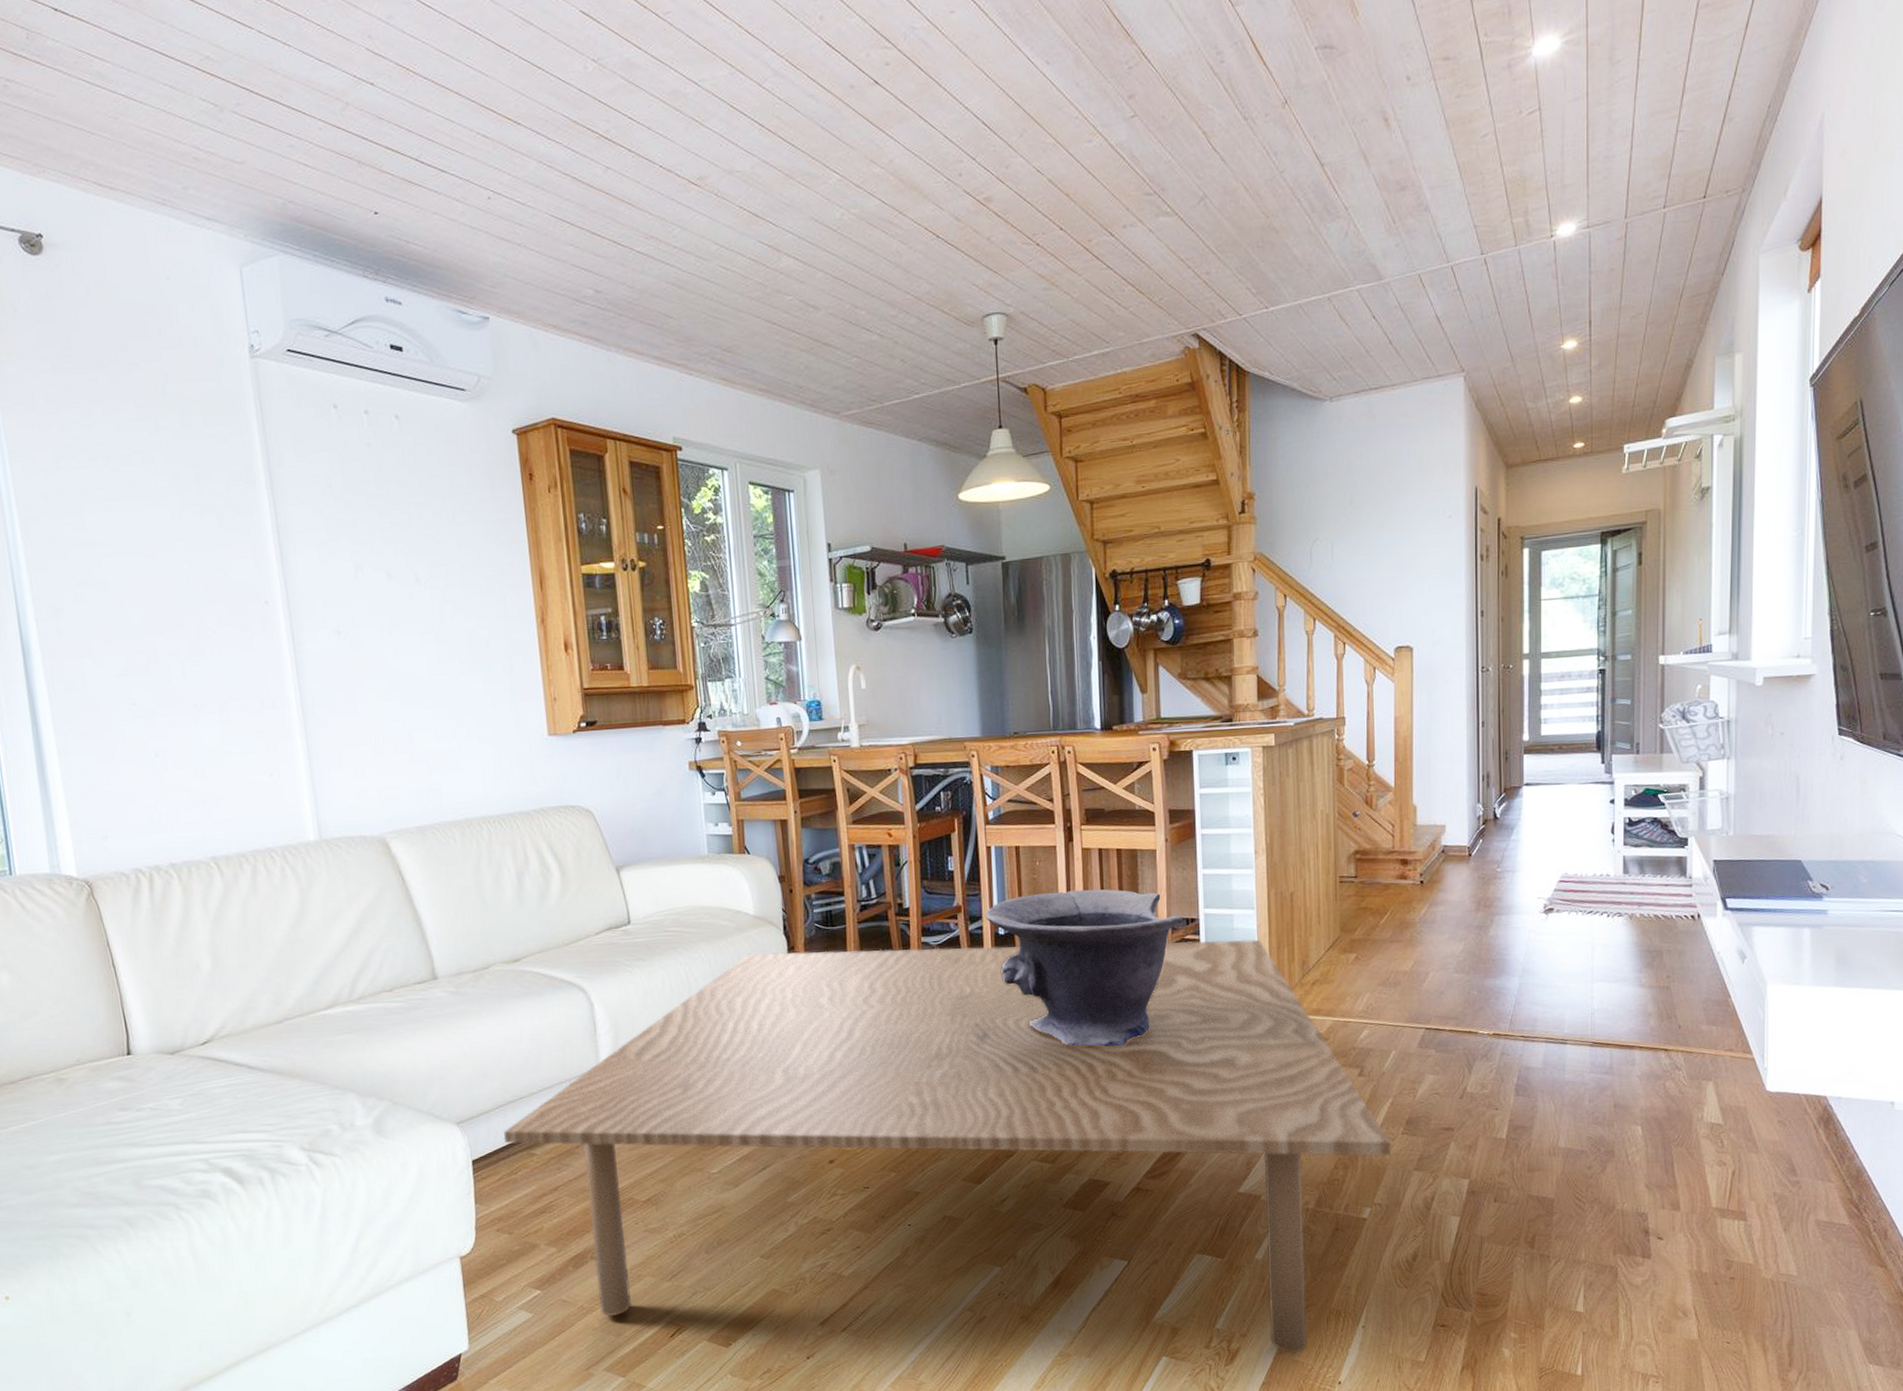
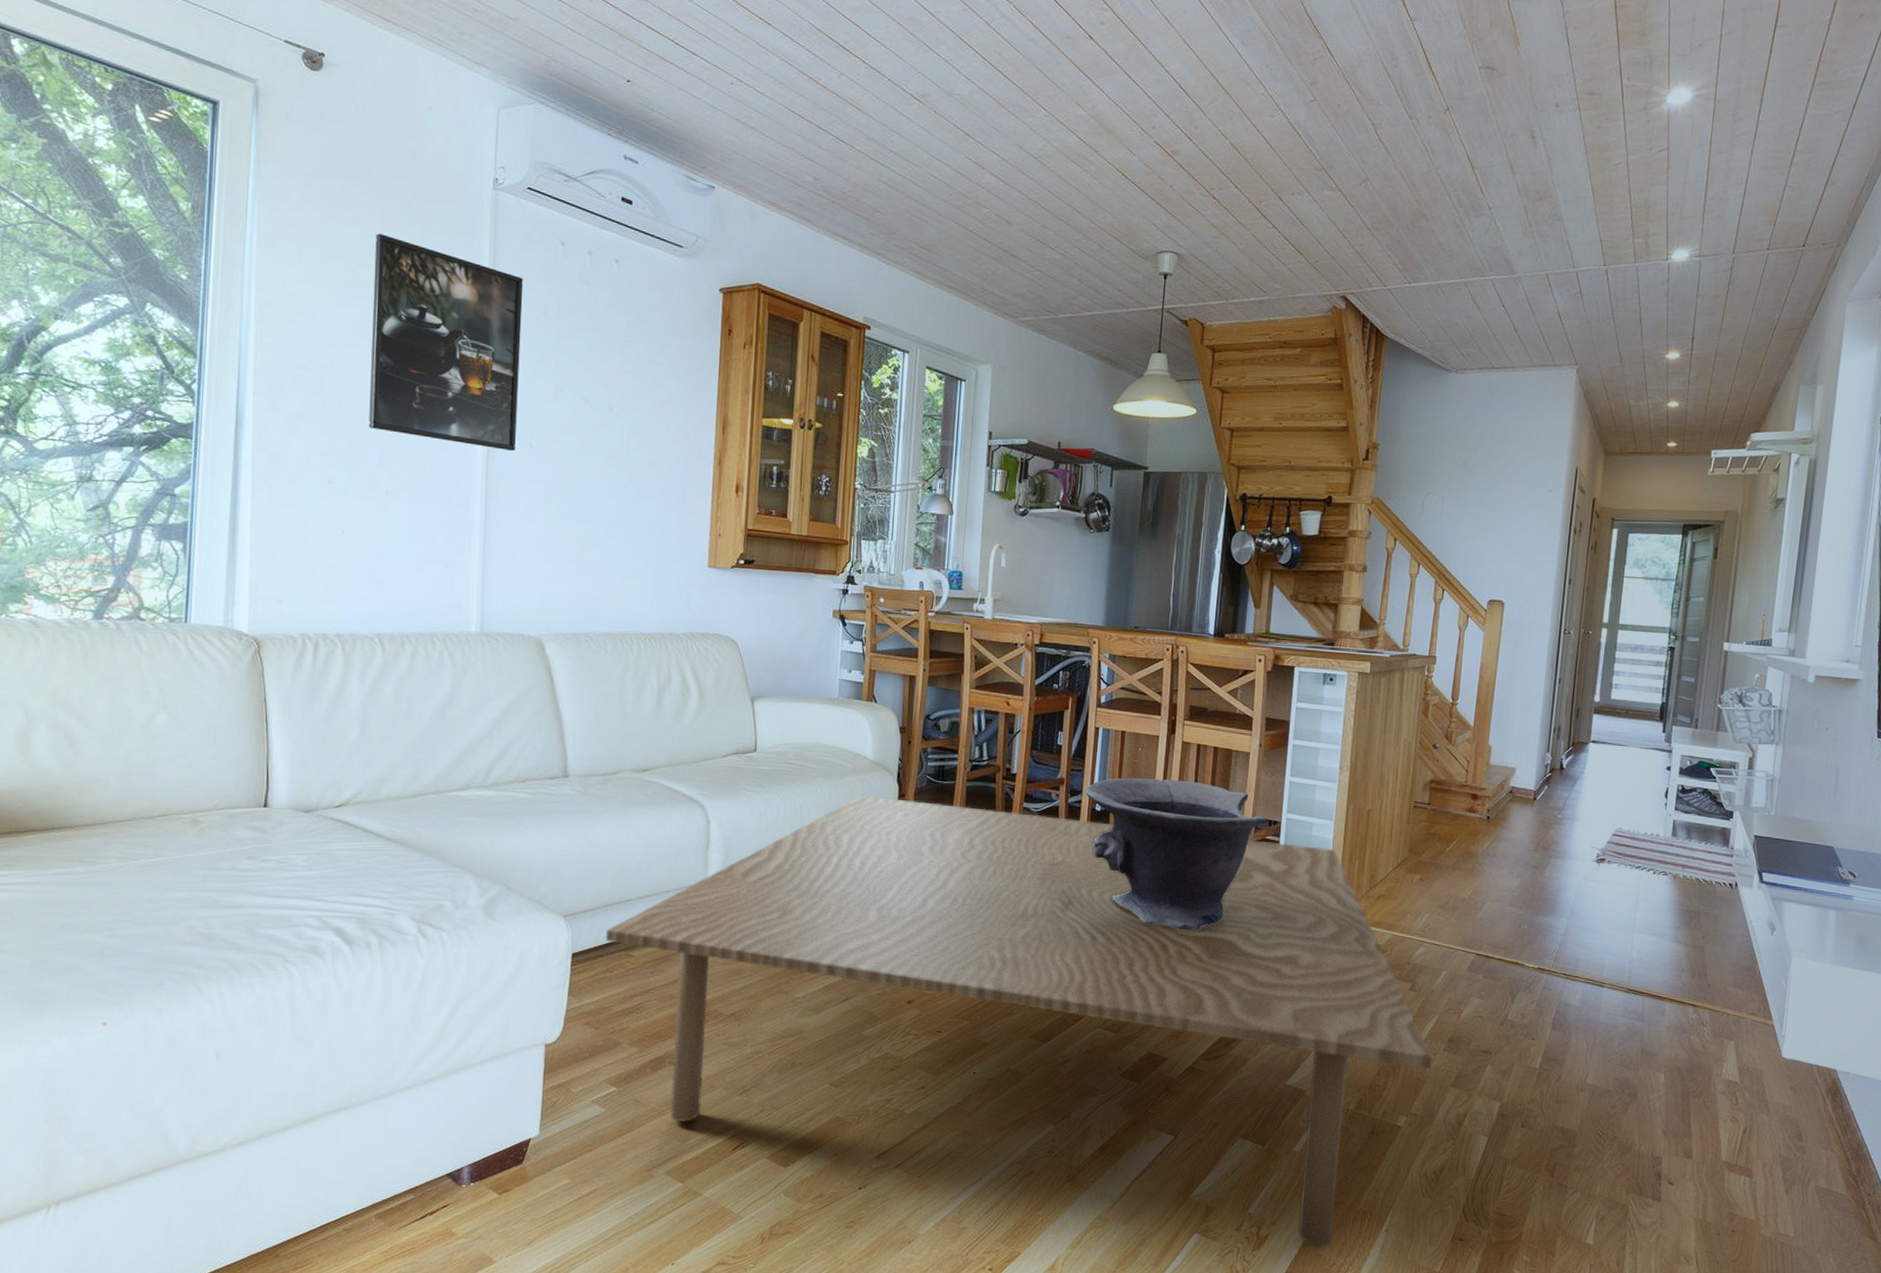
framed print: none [134,425,324,642] -> present [368,234,524,451]

